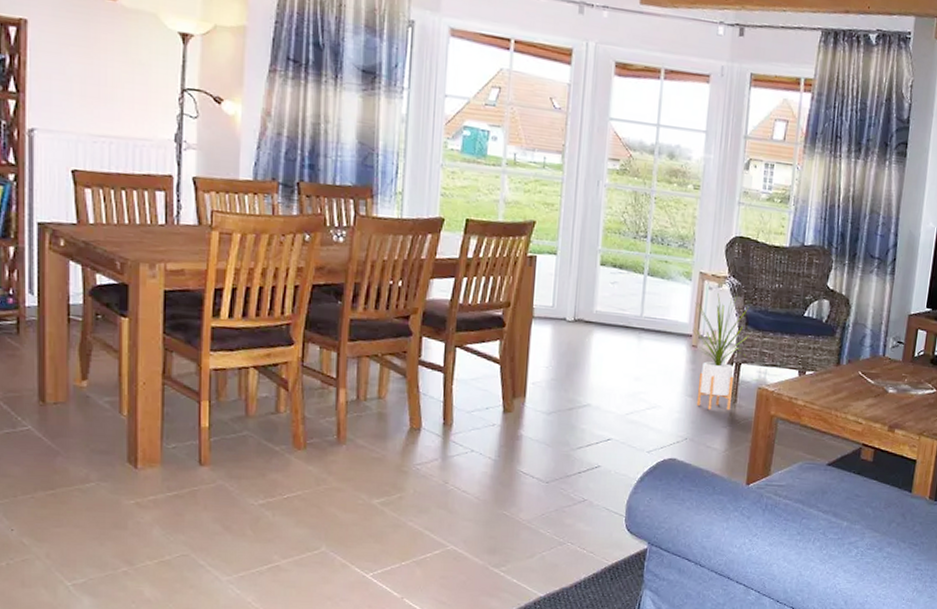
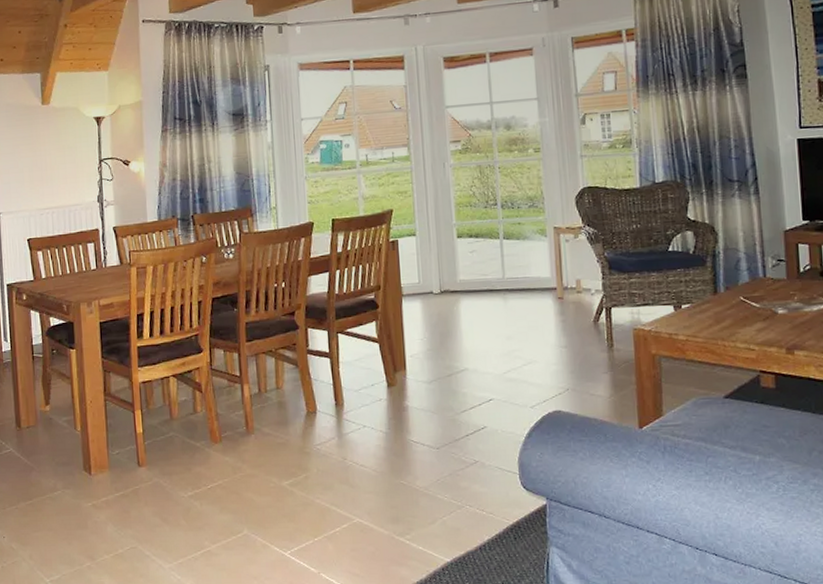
house plant: present [692,293,750,411] -> none [554,243,615,359]

